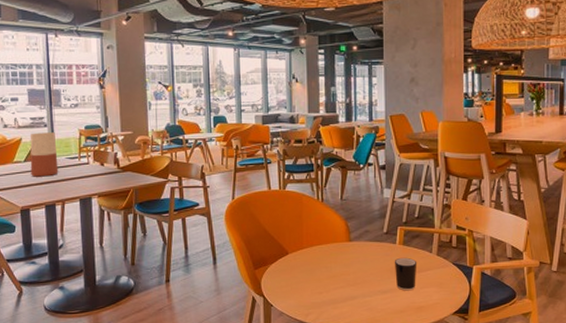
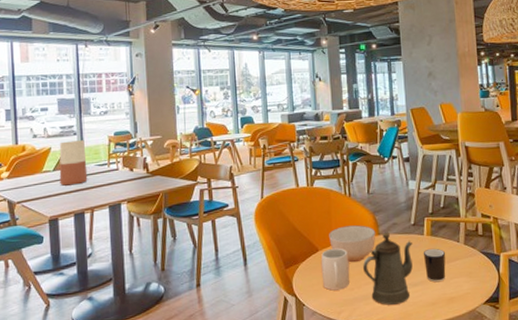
mug: none [290,252,319,293] -> present [321,248,350,291]
bowl: none [299,231,347,267] -> present [329,225,376,263]
coffee pot: none [333,239,384,310] -> present [363,232,413,305]

